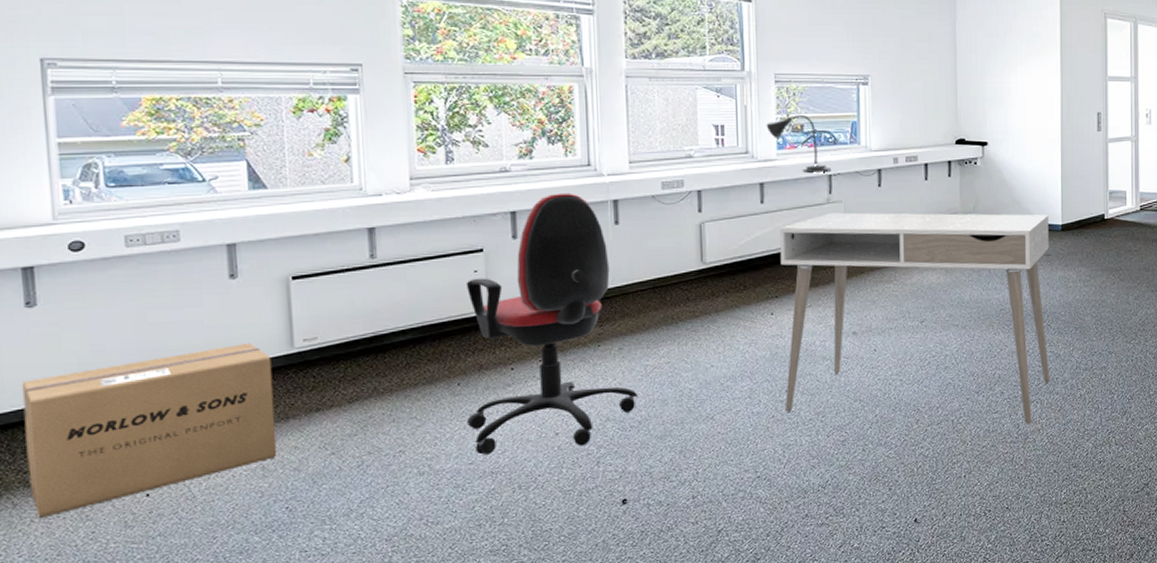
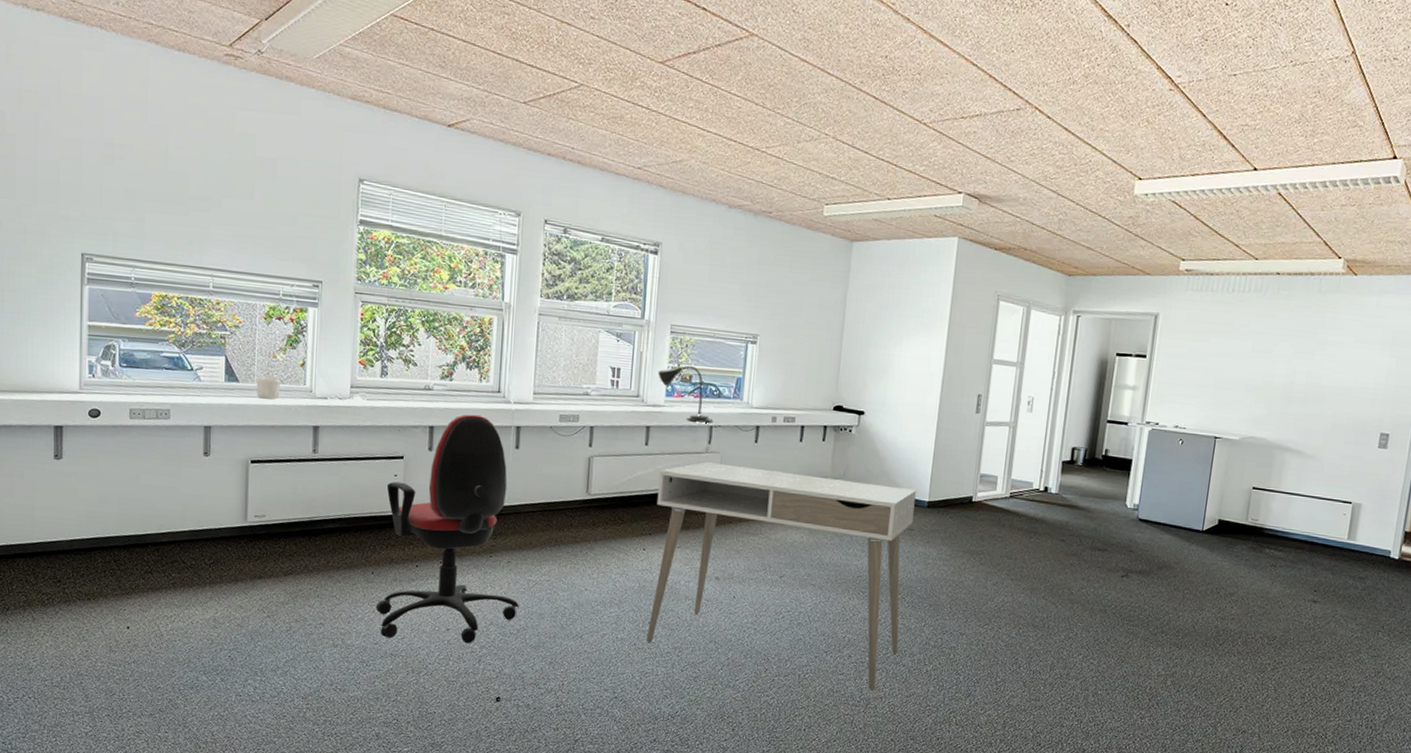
box: present [21,343,278,518] -> none [45,512,229,633]
mug: none [289,179,321,206] -> present [256,377,280,400]

